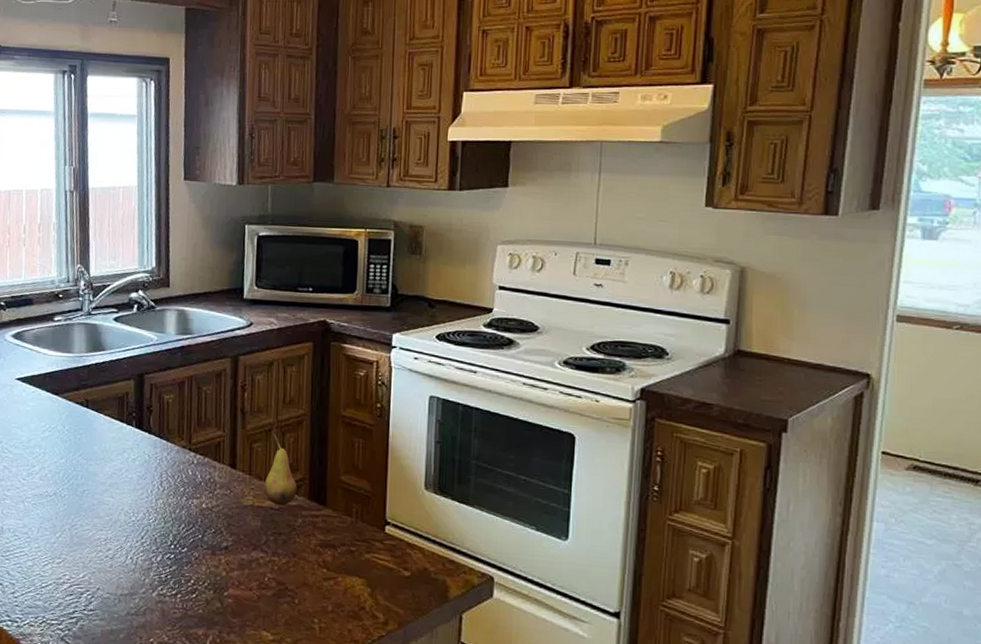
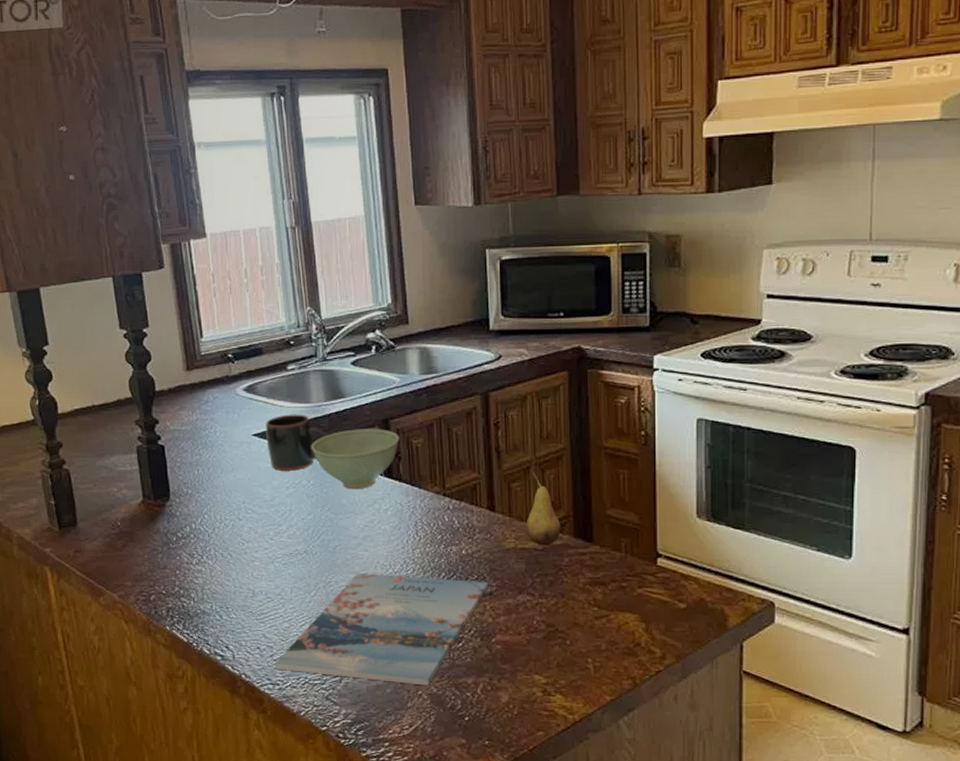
magazine: none [15,518,225,634] -> present [274,573,489,686]
mug: none [28,362,86,416] -> present [266,414,328,471]
bowl: none [69,380,152,438] -> present [311,429,399,490]

